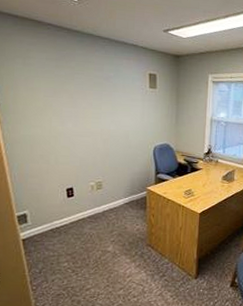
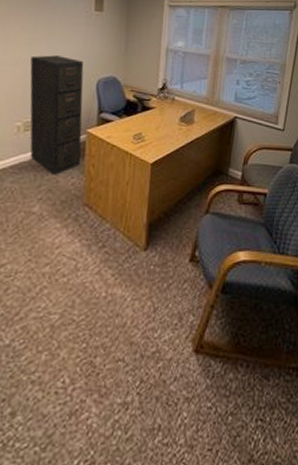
filing cabinet: none [98,127,144,224] -> present [30,55,84,177]

